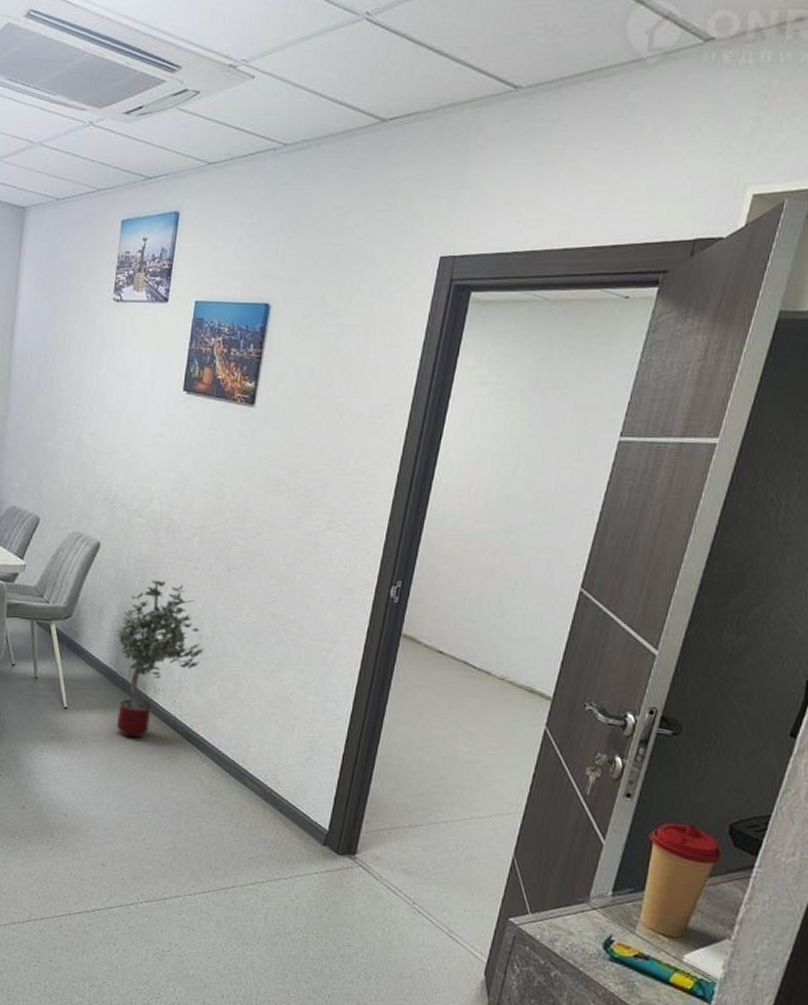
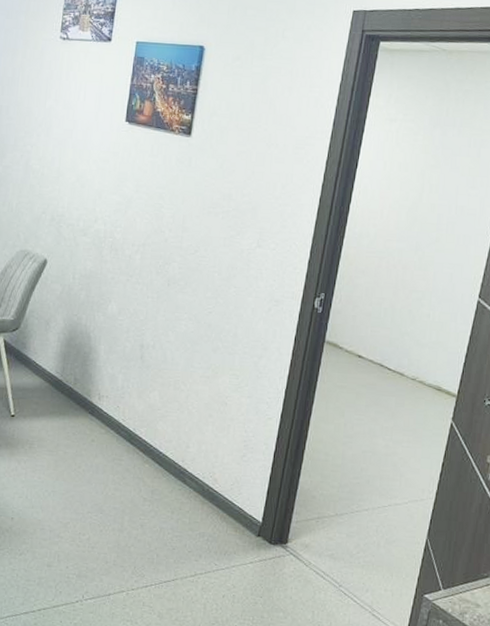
potted tree: present [116,580,204,739] -> none [62,294,146,443]

